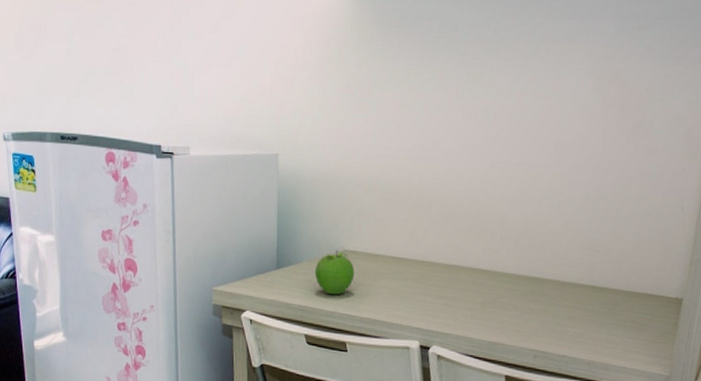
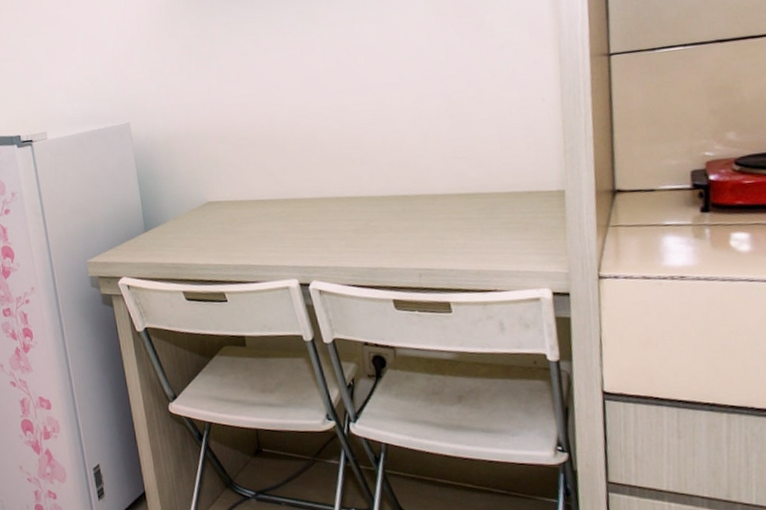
fruit: present [314,251,355,295] -> none [182,204,222,248]

